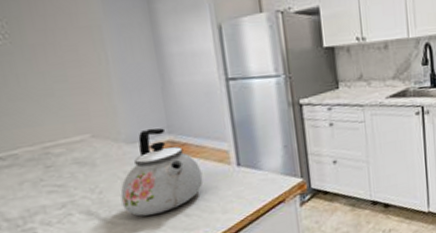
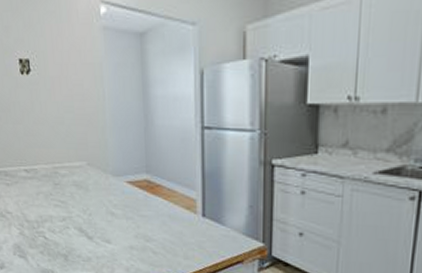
kettle: present [120,128,203,217] -> none [104,165,171,245]

